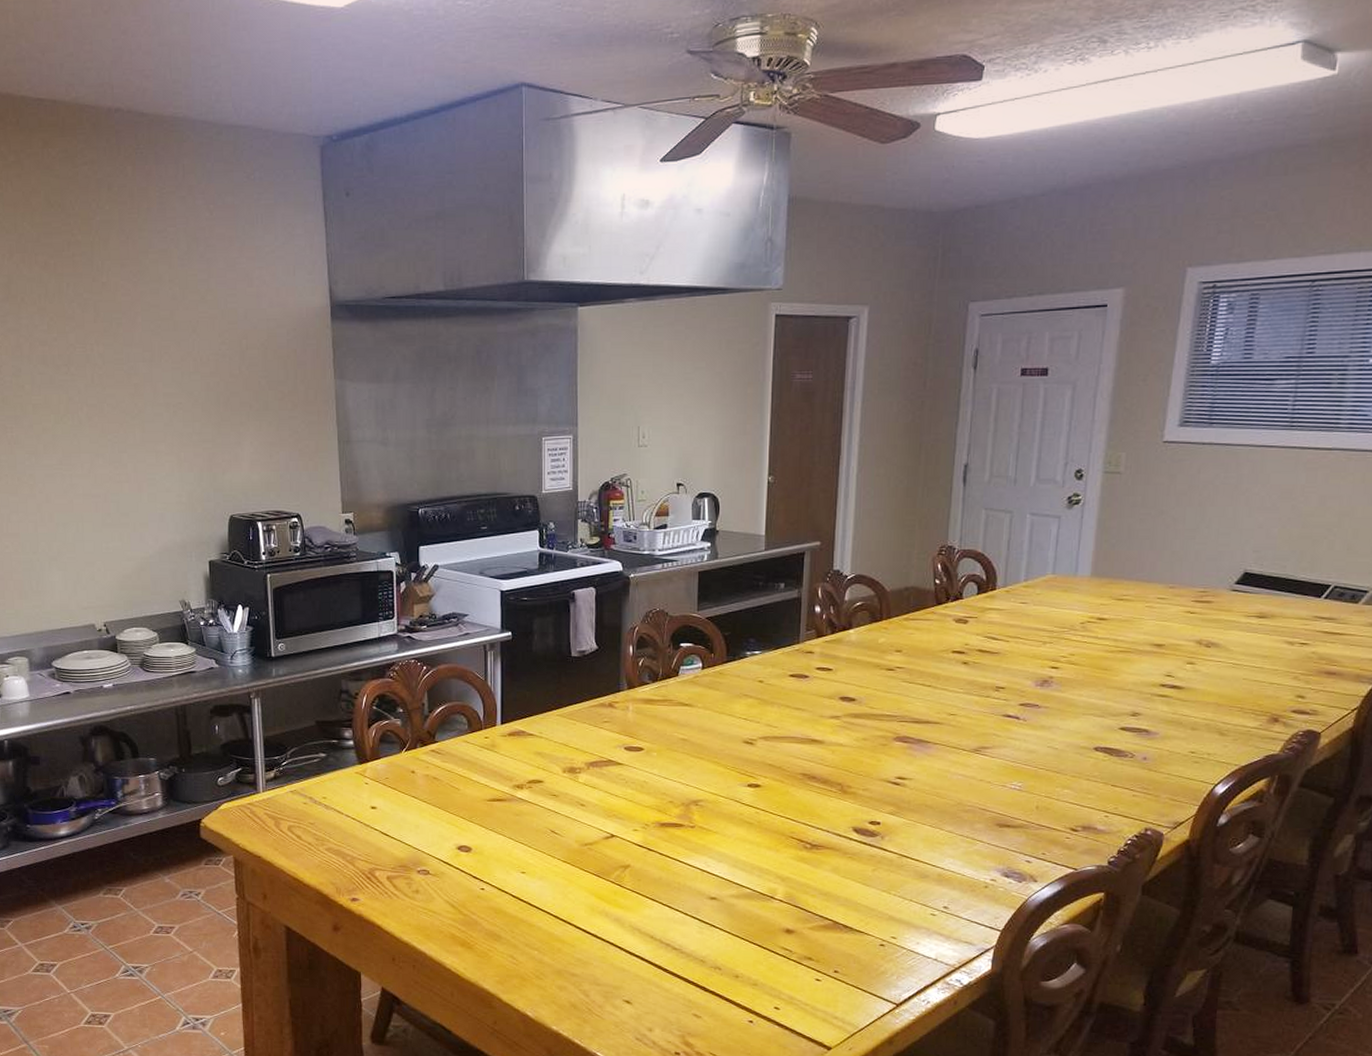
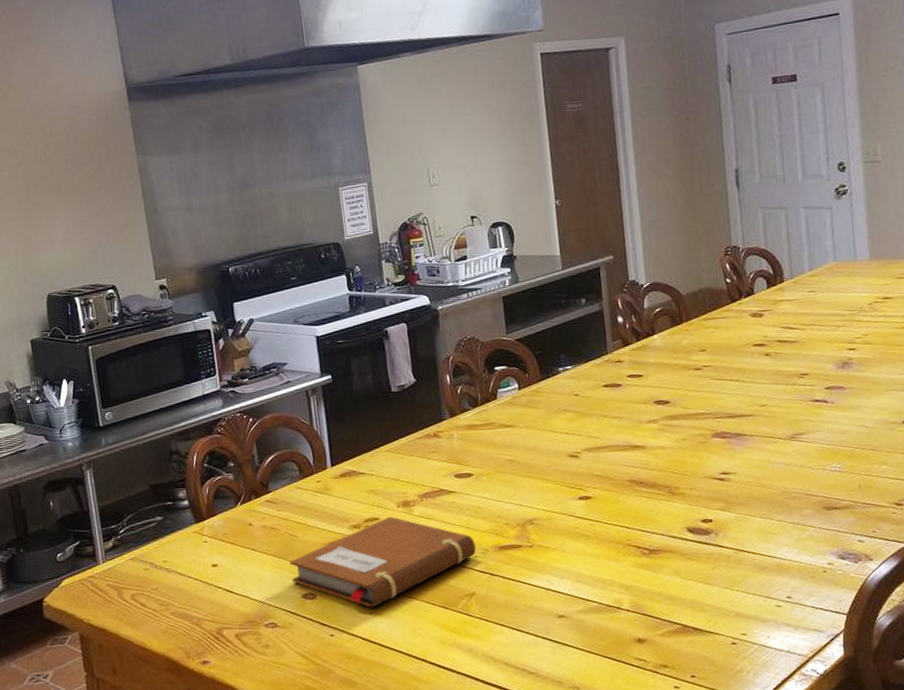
notebook: none [448,780,636,867] -> present [289,516,476,608]

